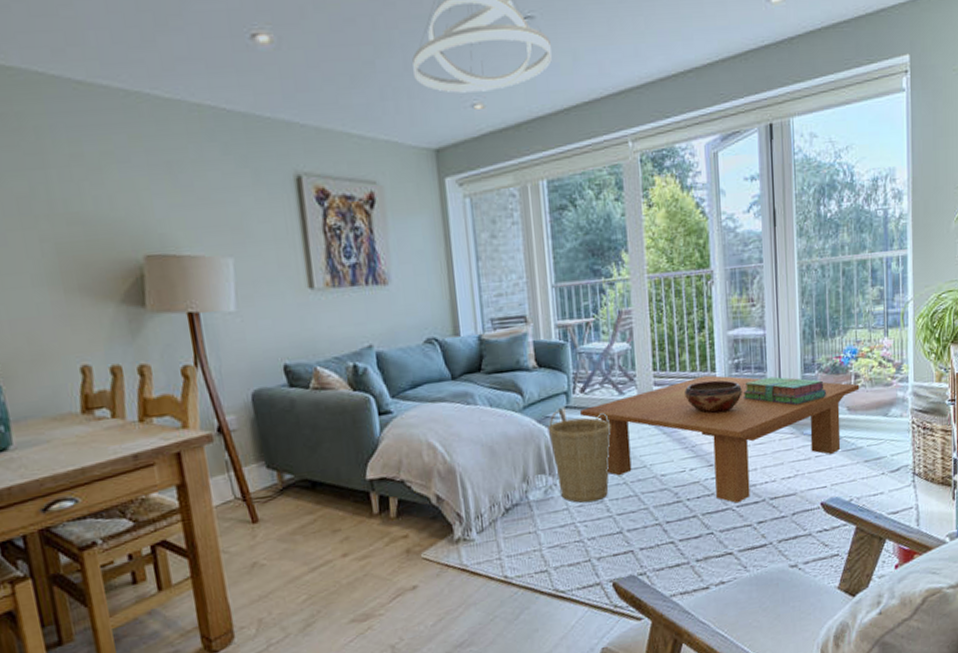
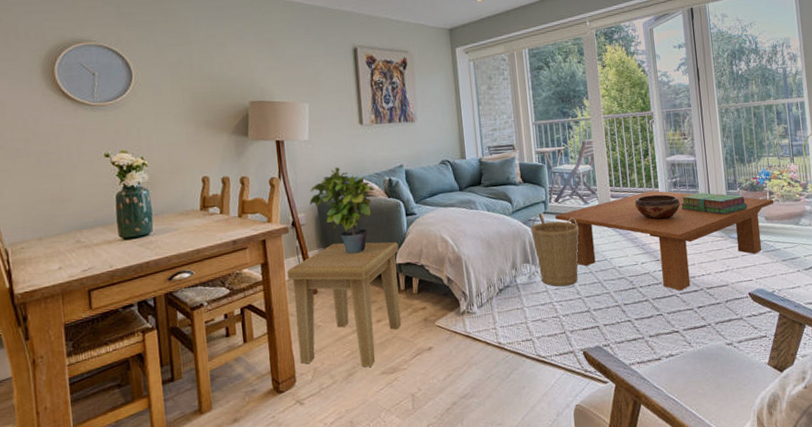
side table: none [213,451,376,615] -> present [286,242,402,368]
potted plant: none [241,349,334,469] -> present [309,167,375,254]

